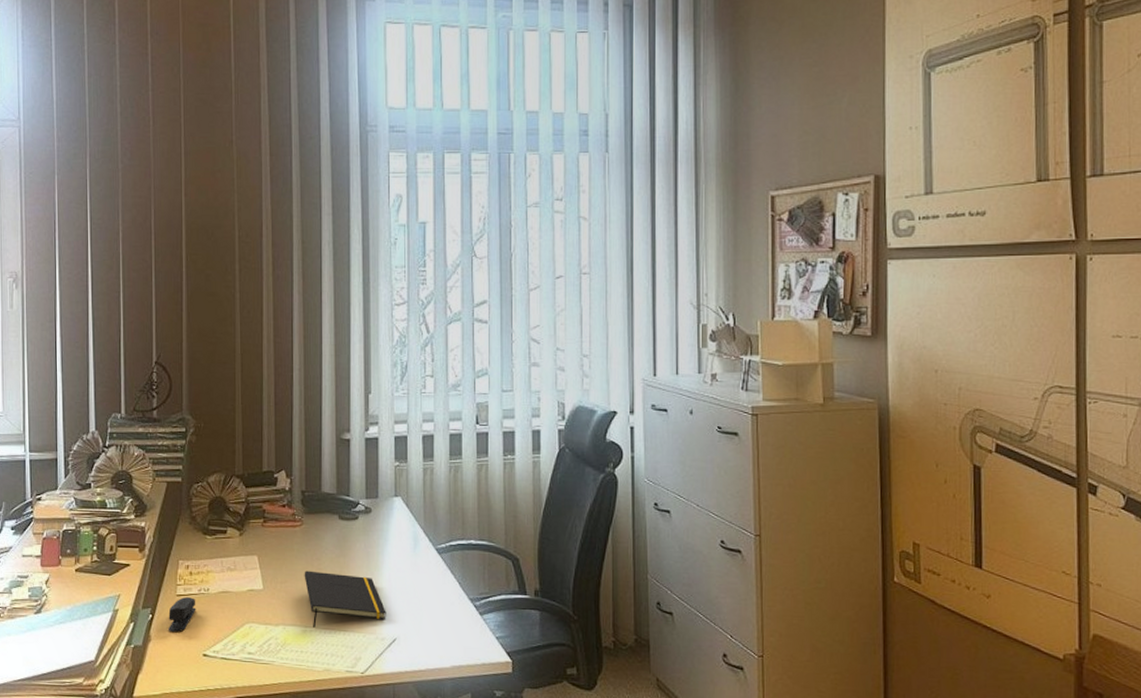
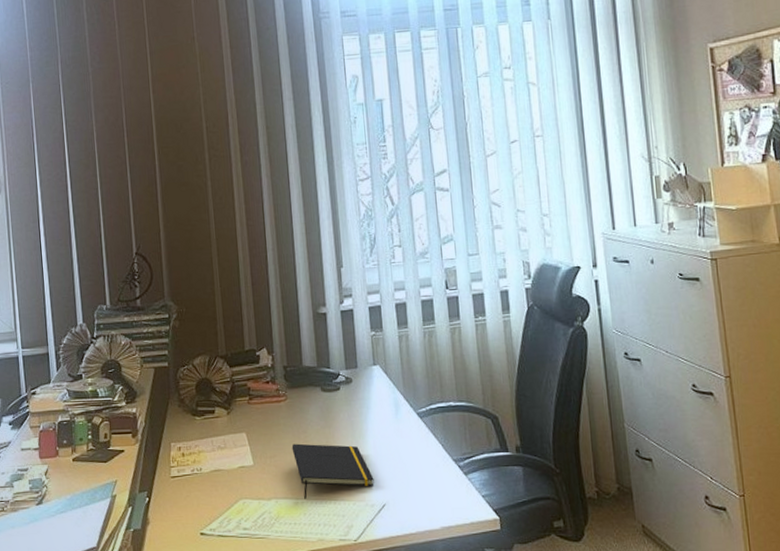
stapler: present [167,597,196,632] -> none [164,478,191,513]

